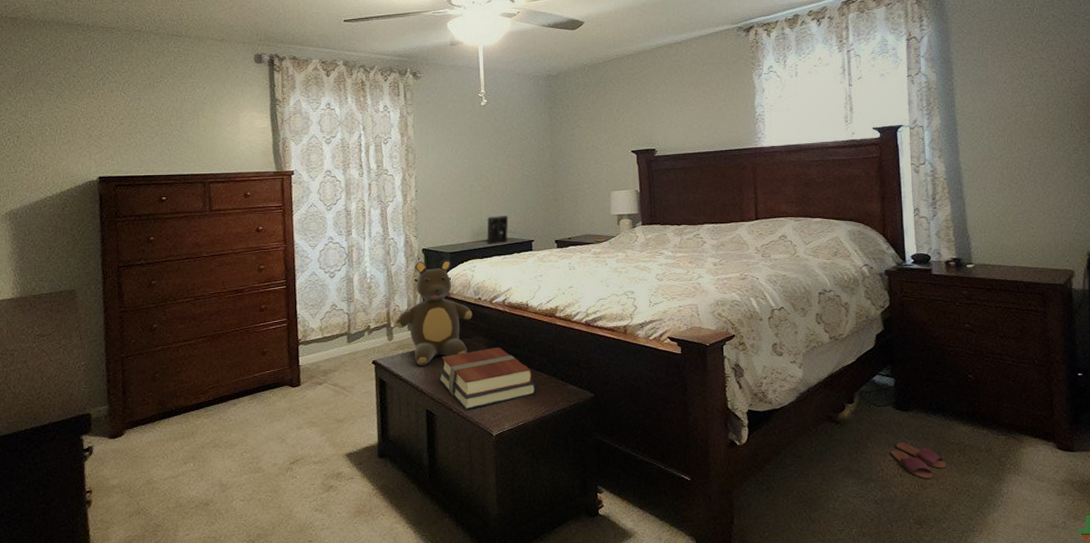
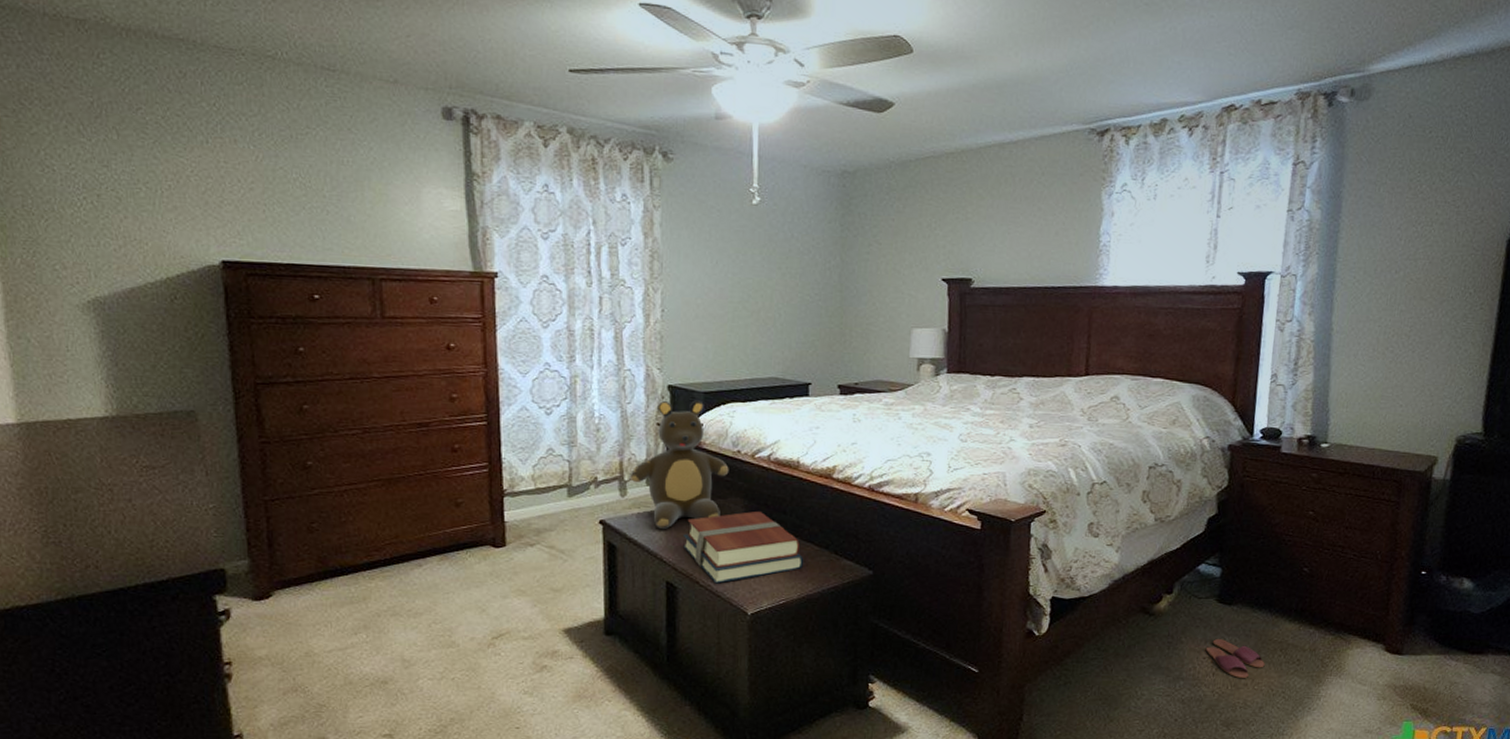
picture frame: present [487,216,509,245] -> none [751,349,781,386]

